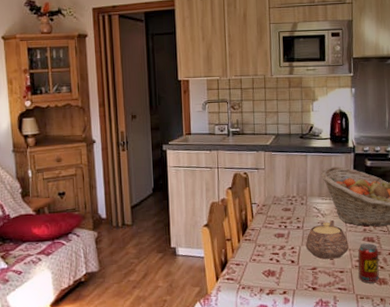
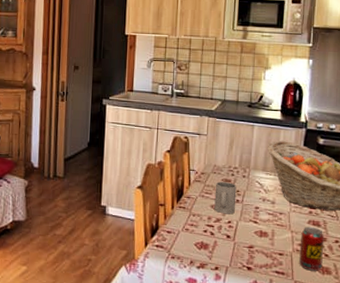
mug: none [276,211,297,241] -> present [214,182,237,215]
teapot: present [305,220,349,259] -> none [244,198,291,240]

